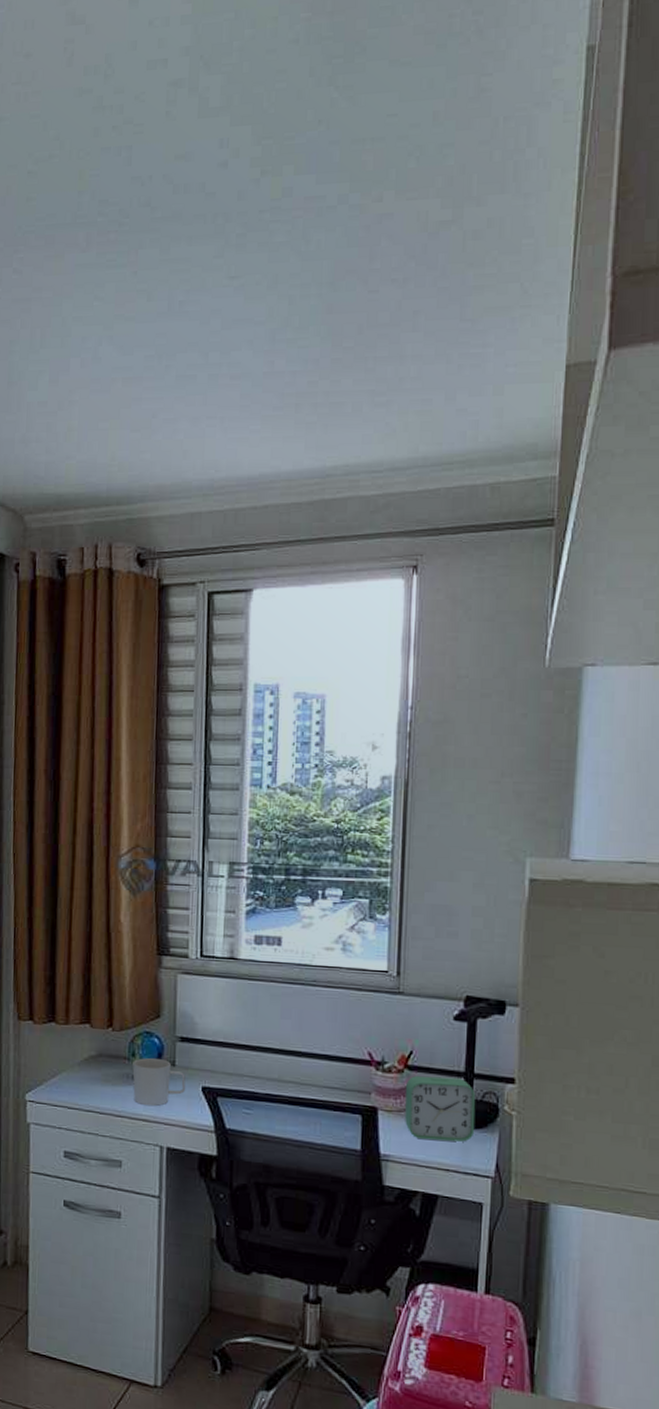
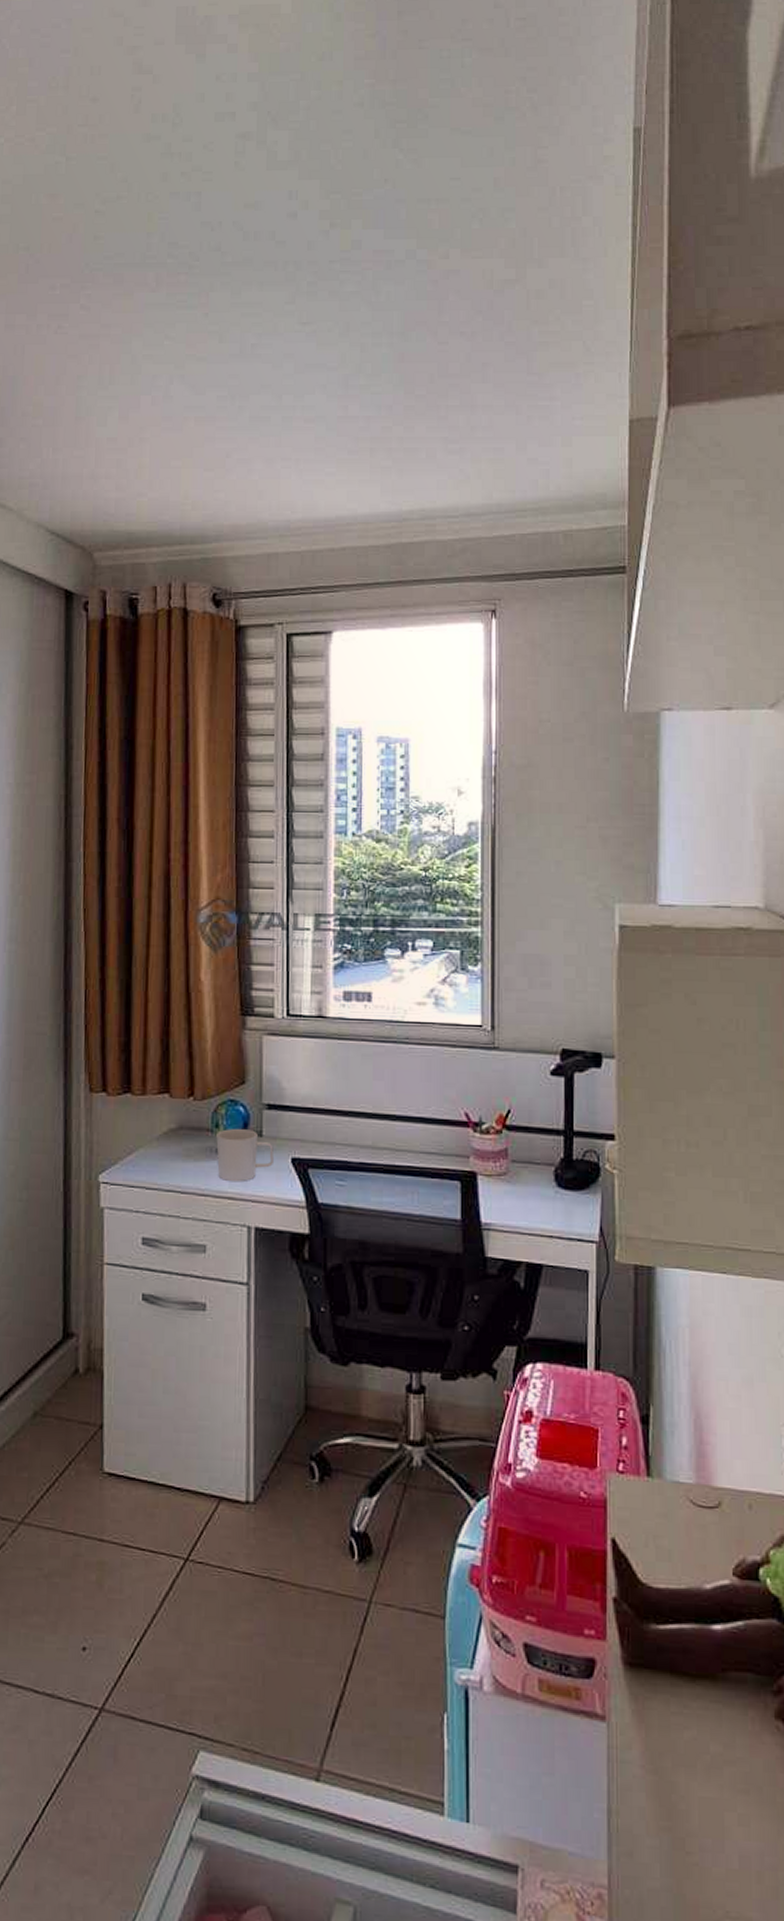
alarm clock: present [405,1076,476,1142] -> none [505,1136,577,1205]

